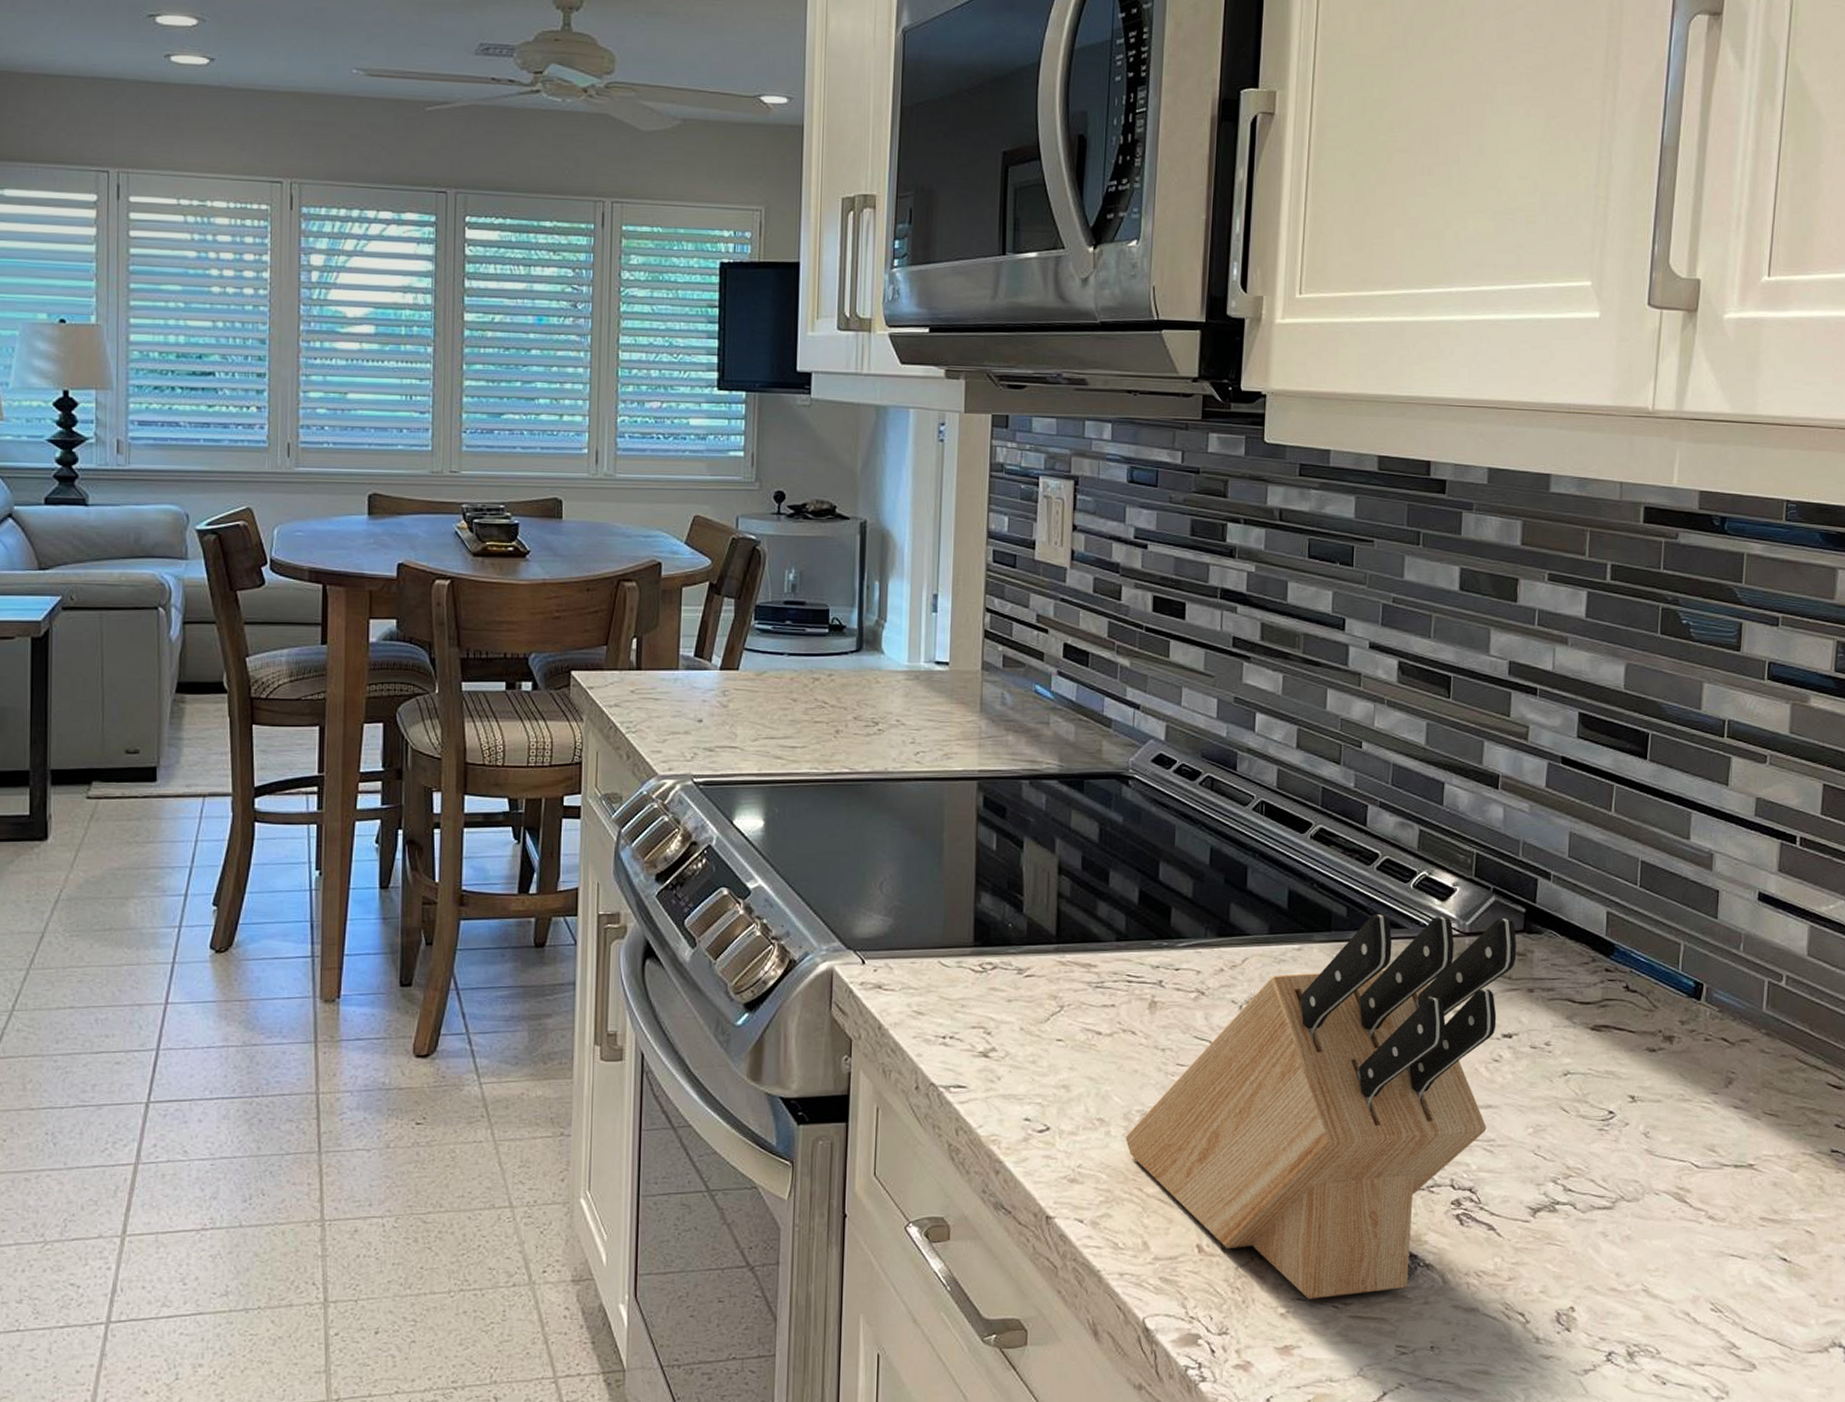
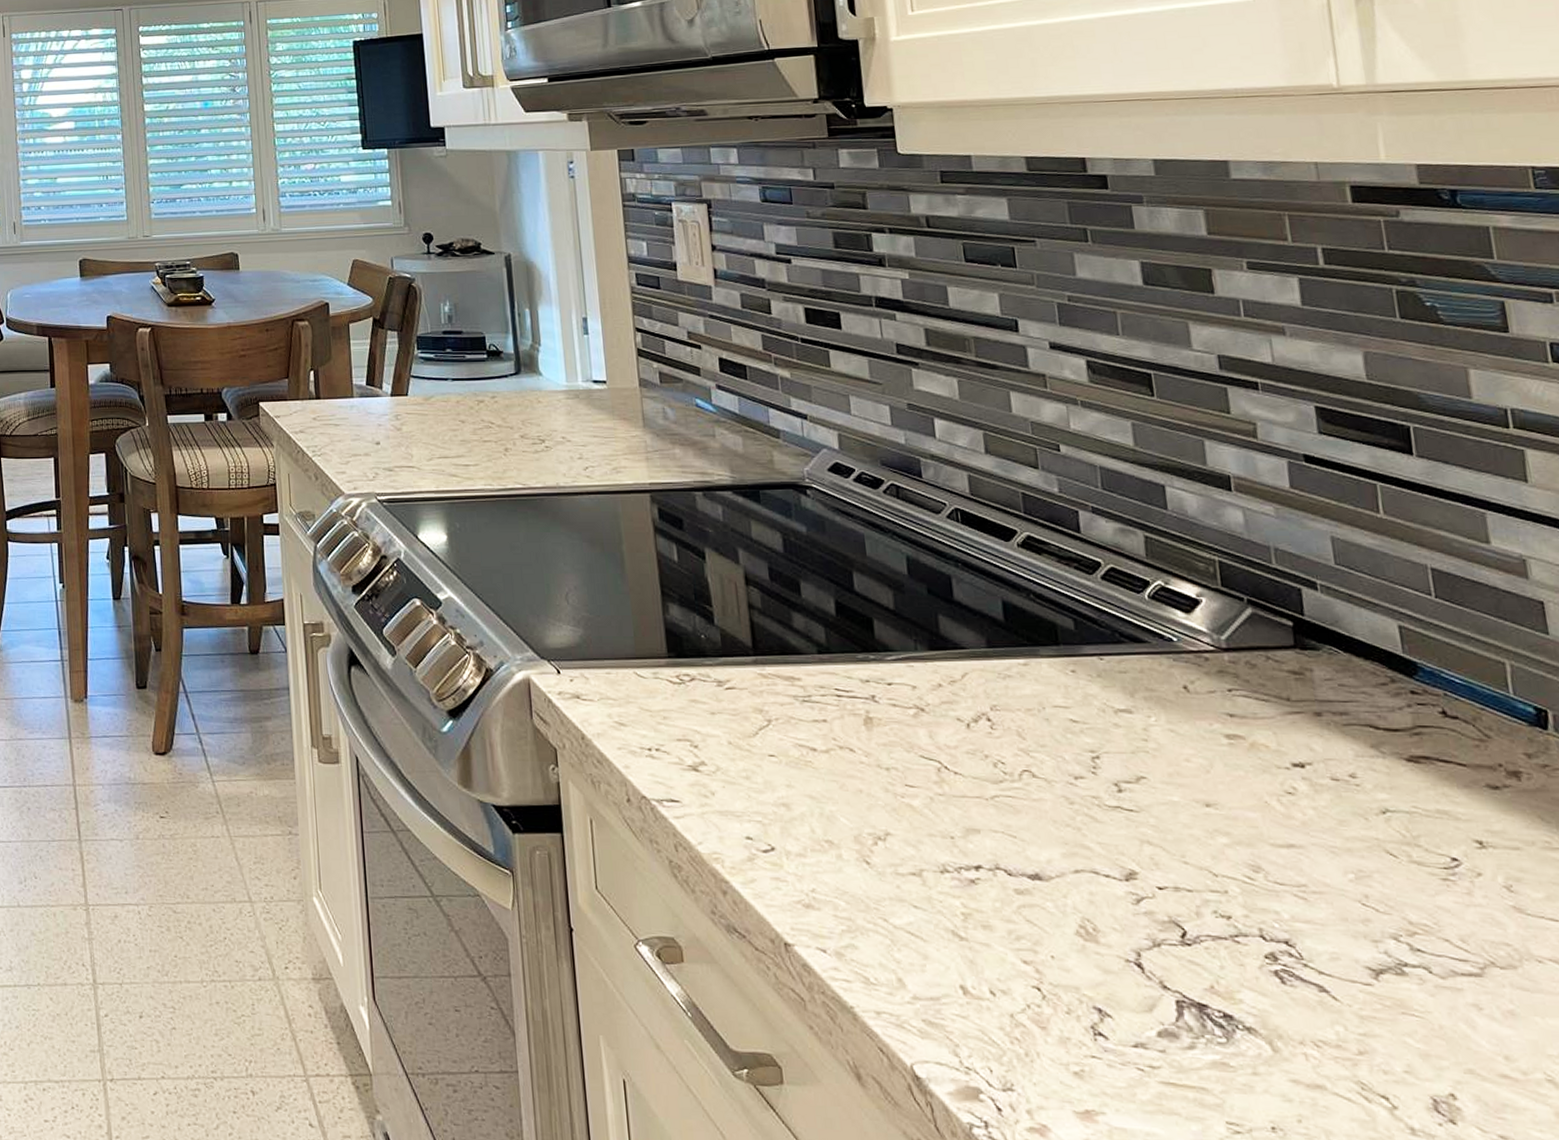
knife block: present [1125,914,1517,1299] -> none [859,627,1294,1059]

